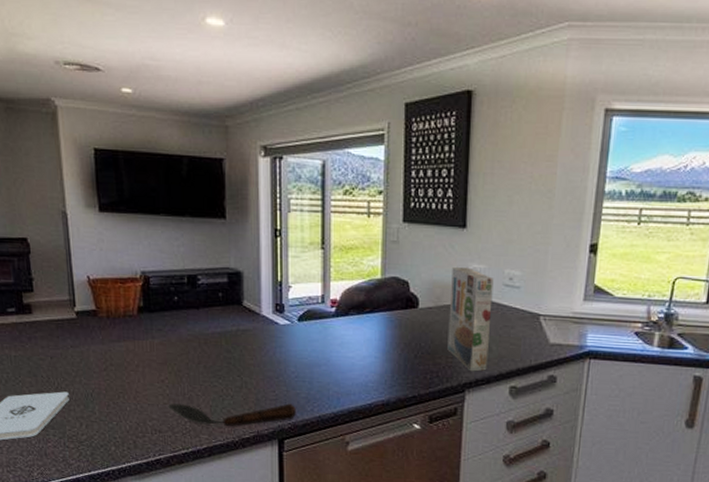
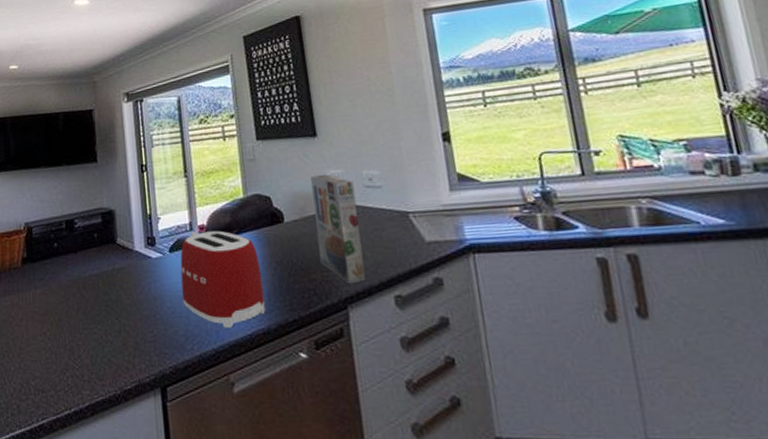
spoon: present [166,403,296,426] -> none [49,343,176,378]
toaster: none [308,304,388,396] -> present [180,230,266,328]

